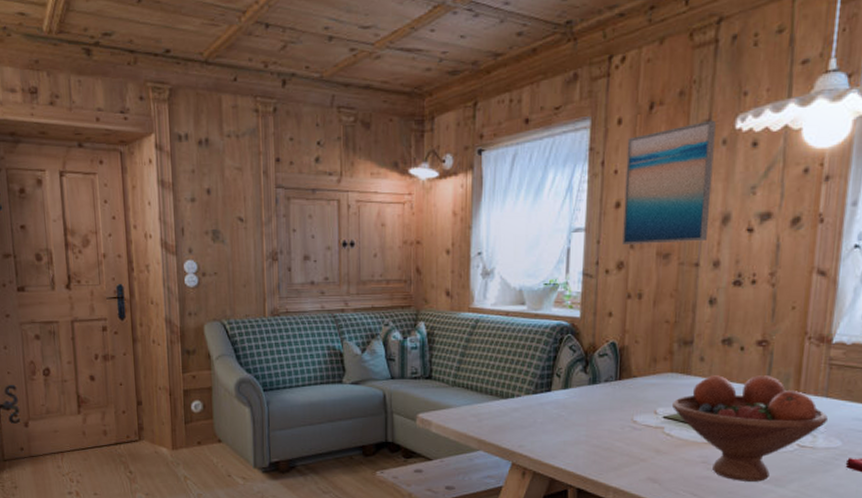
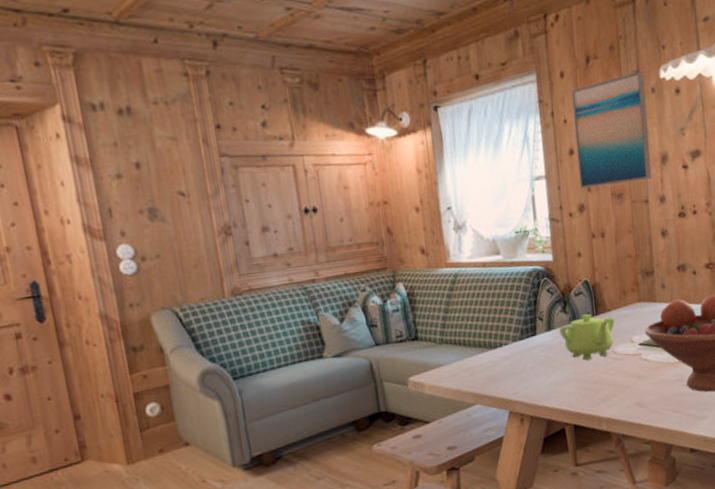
teapot: none [576,378,640,424] -> present [559,314,615,360]

